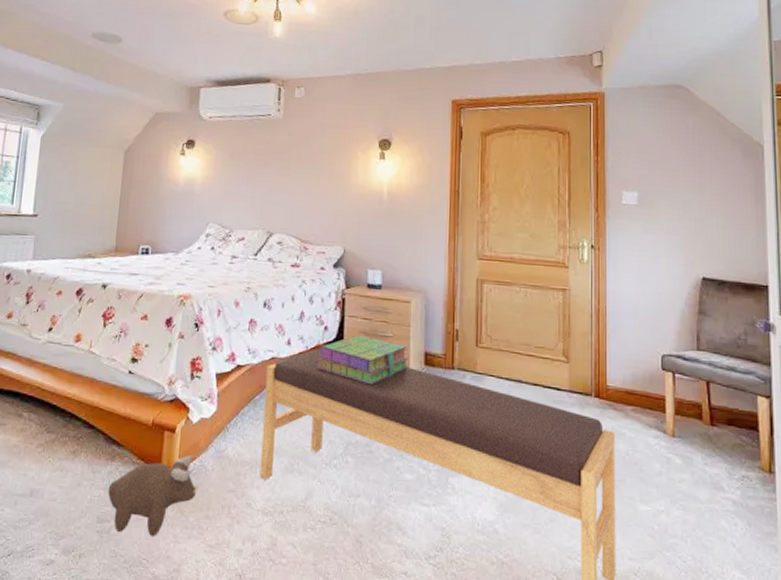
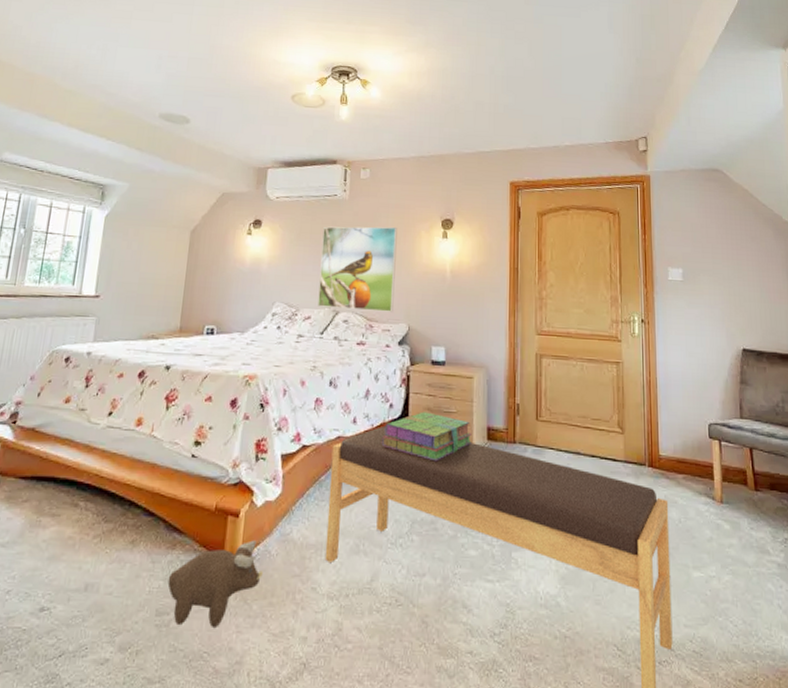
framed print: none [251,147,333,234] -> present [318,226,398,312]

